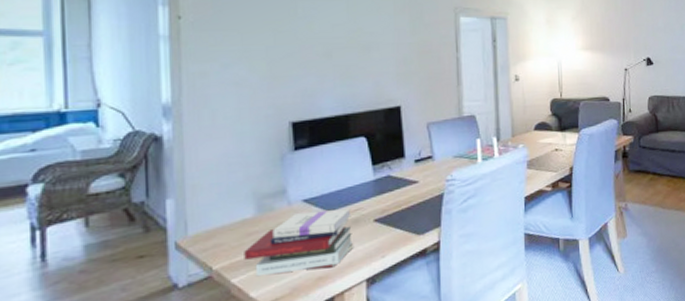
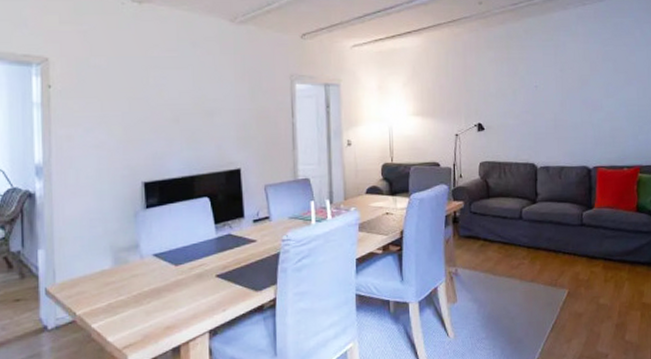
books: present [244,208,354,277] -> none [102,264,198,323]

